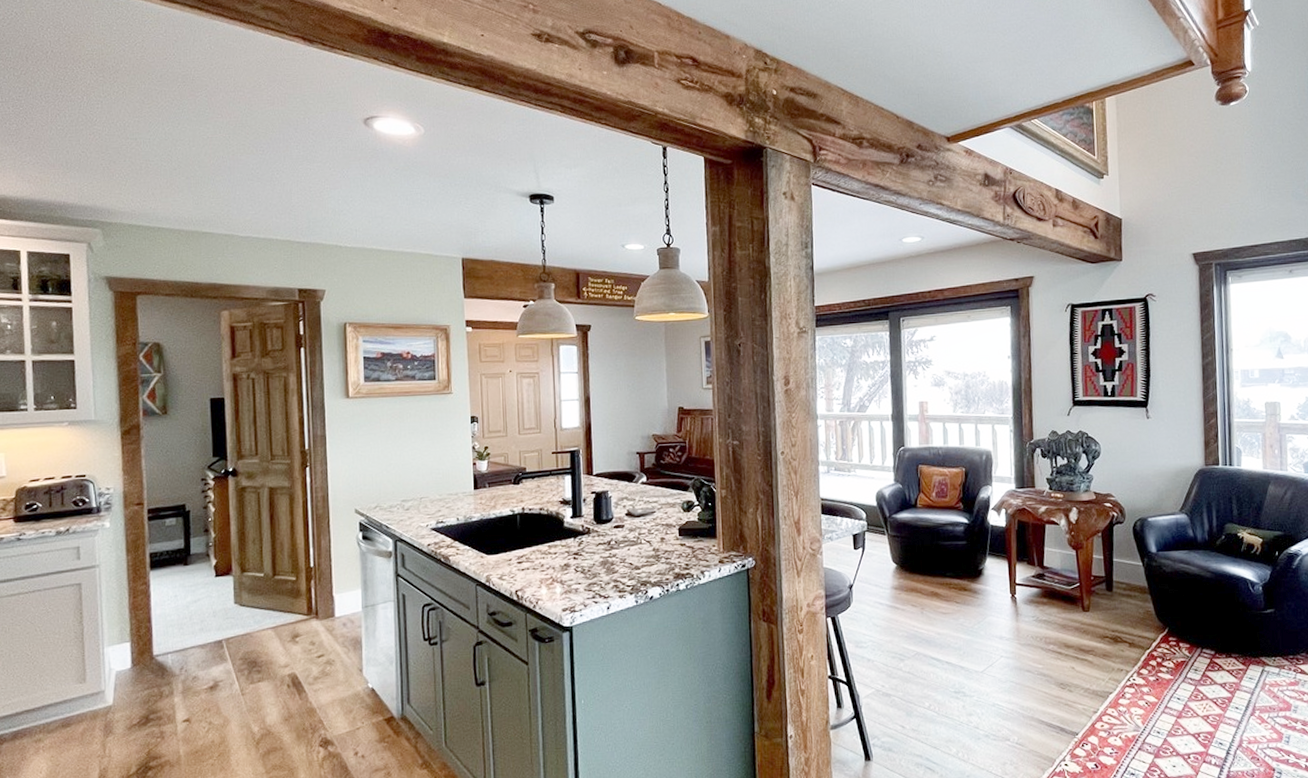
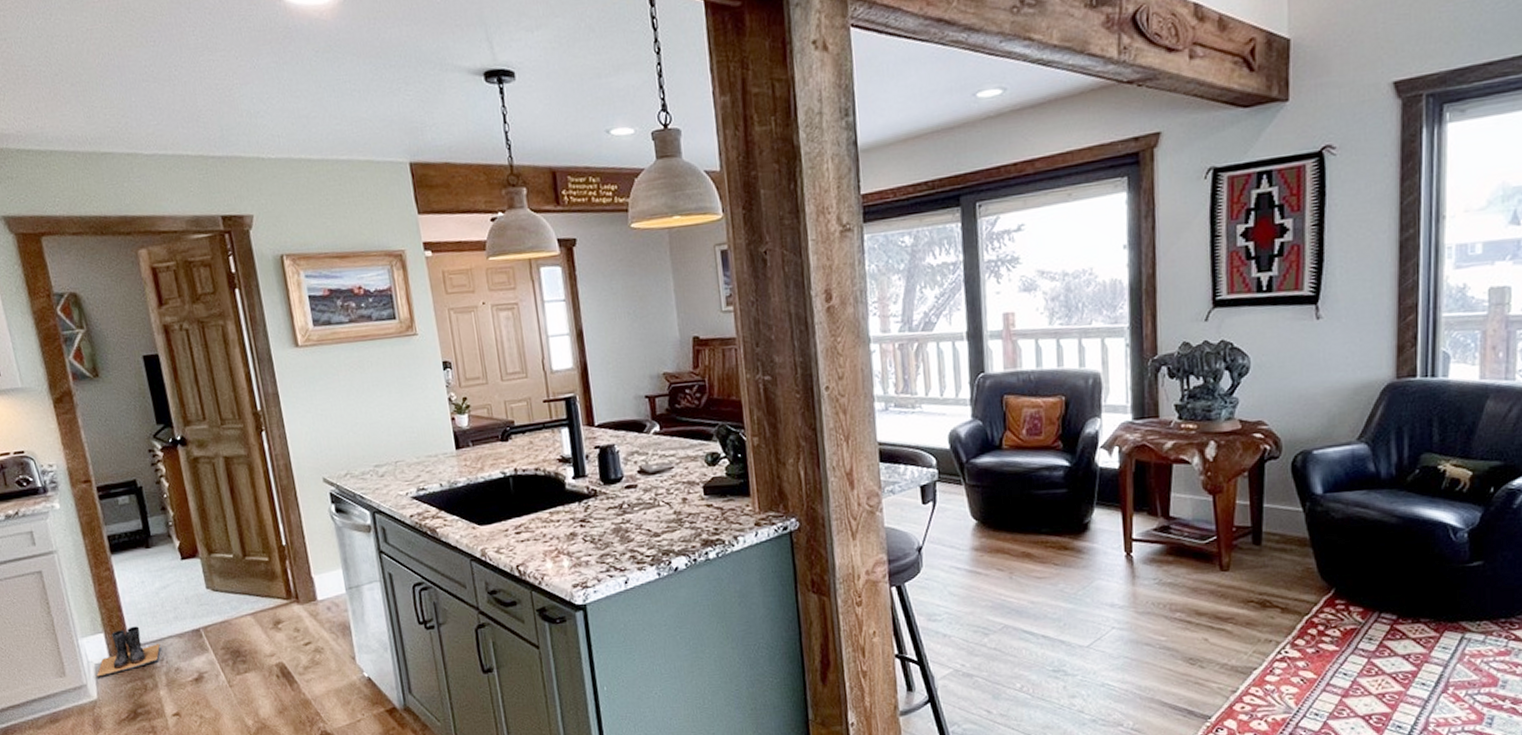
boots: none [116,636,183,684] -> present [96,626,161,677]

